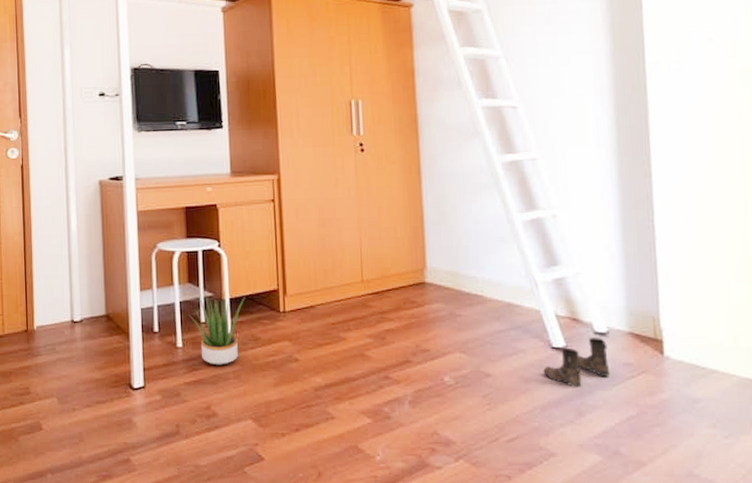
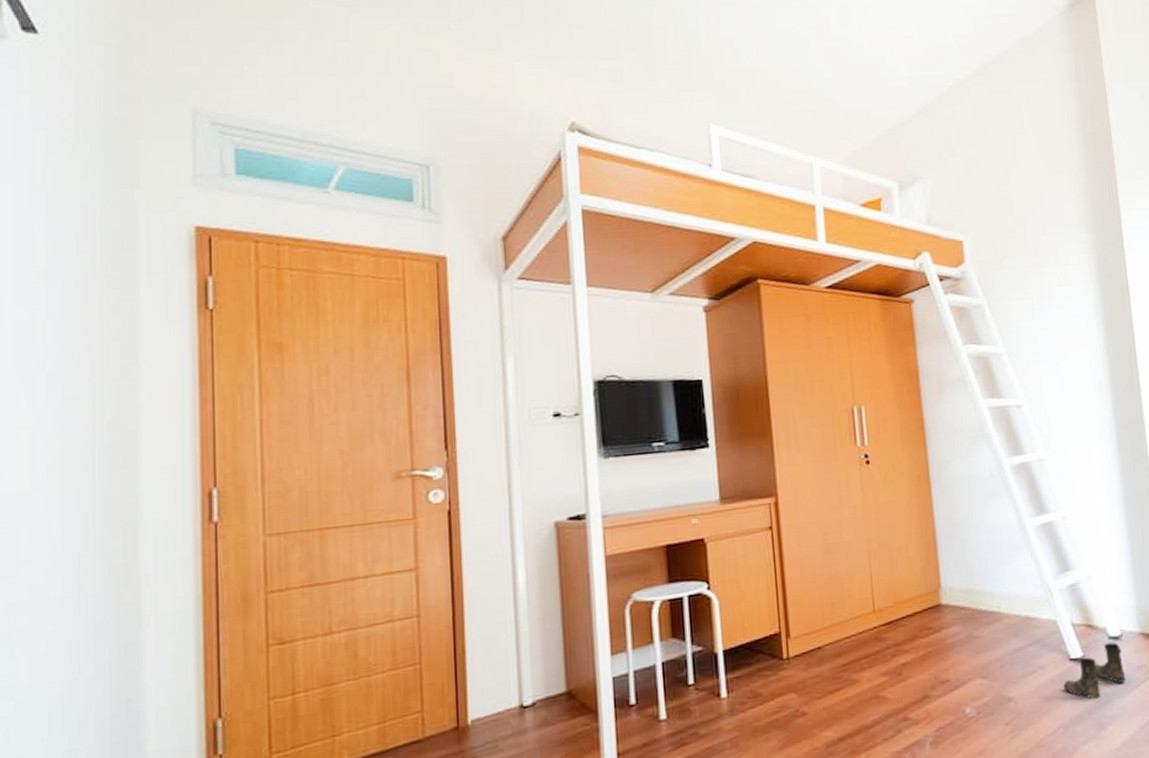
potted plant: present [188,292,246,365] -> none [672,644,742,736]

